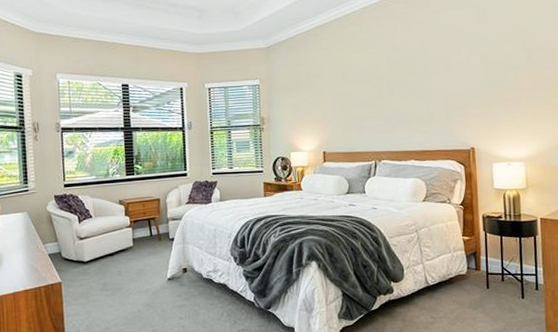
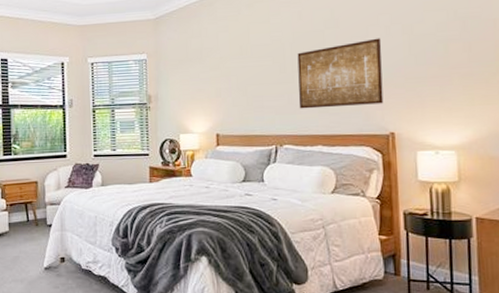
wall art: none [392,66,465,128] -> present [297,38,384,109]

